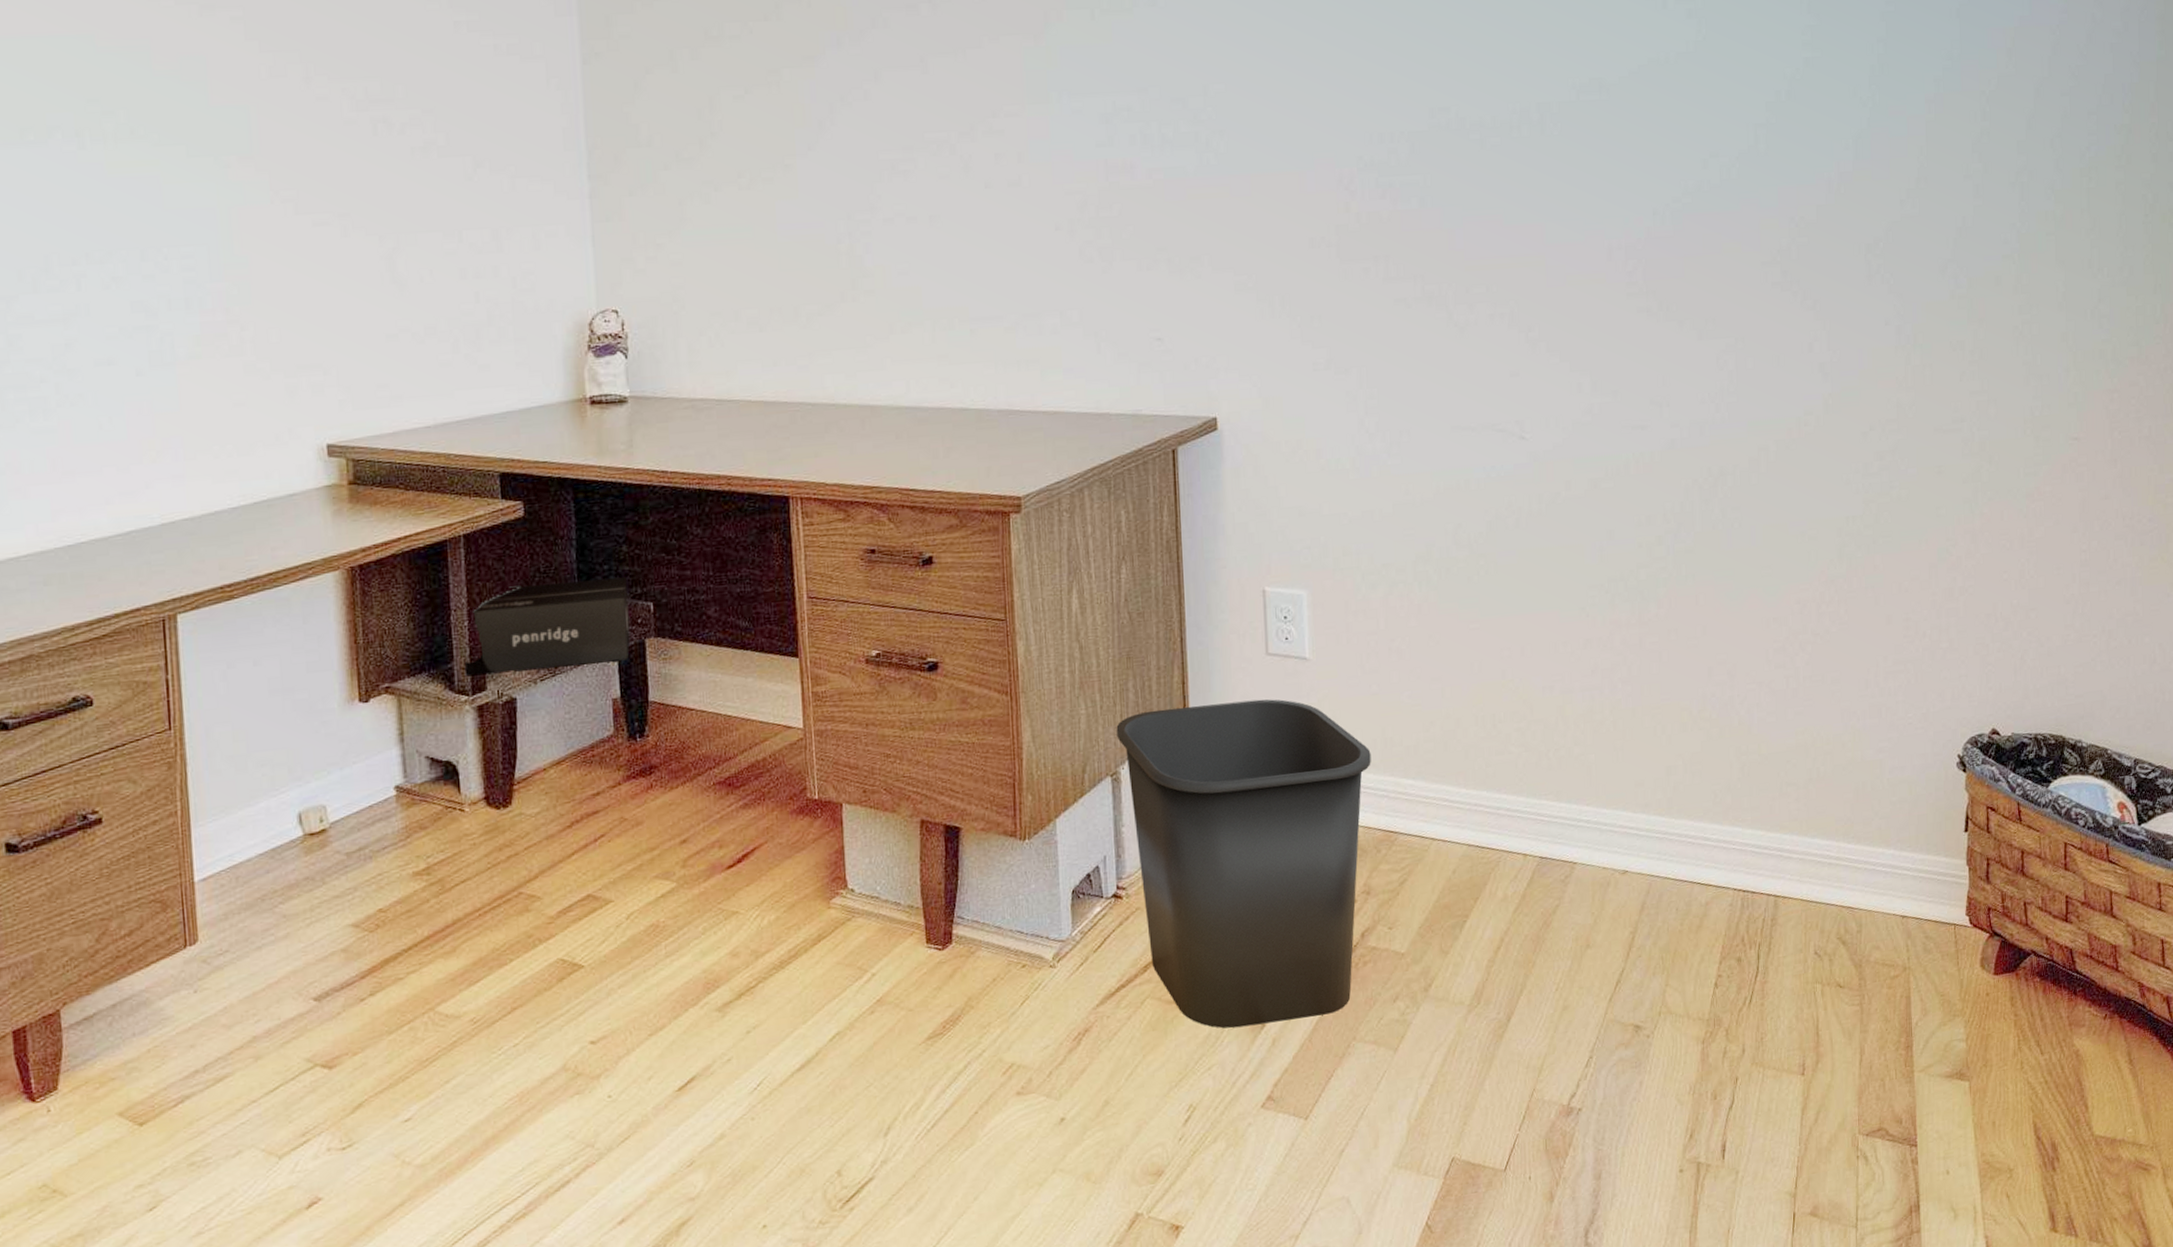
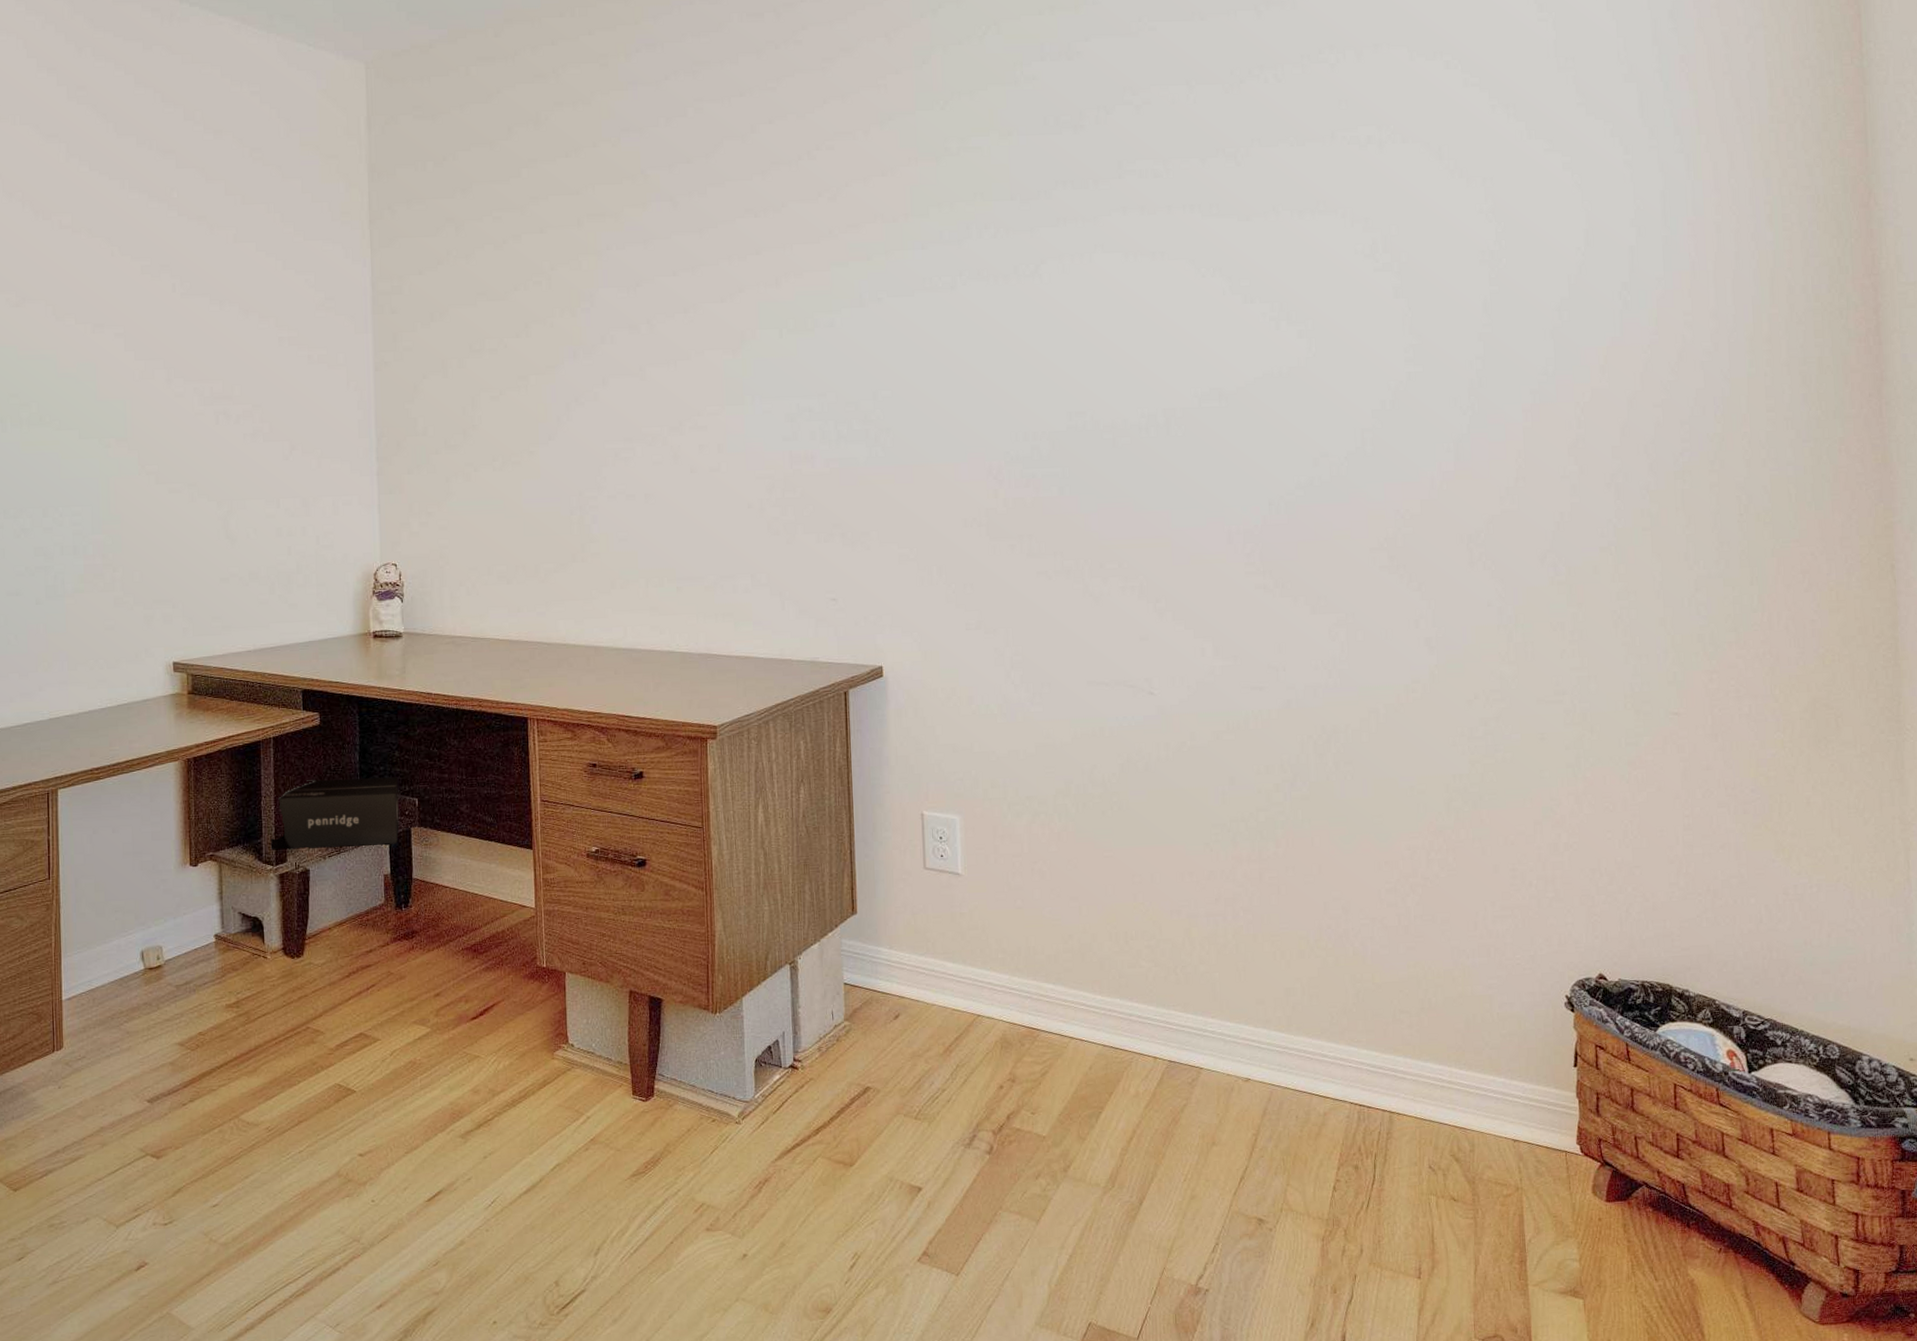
waste bin: present [1116,699,1371,1028] -> none [794,906,1016,1189]

